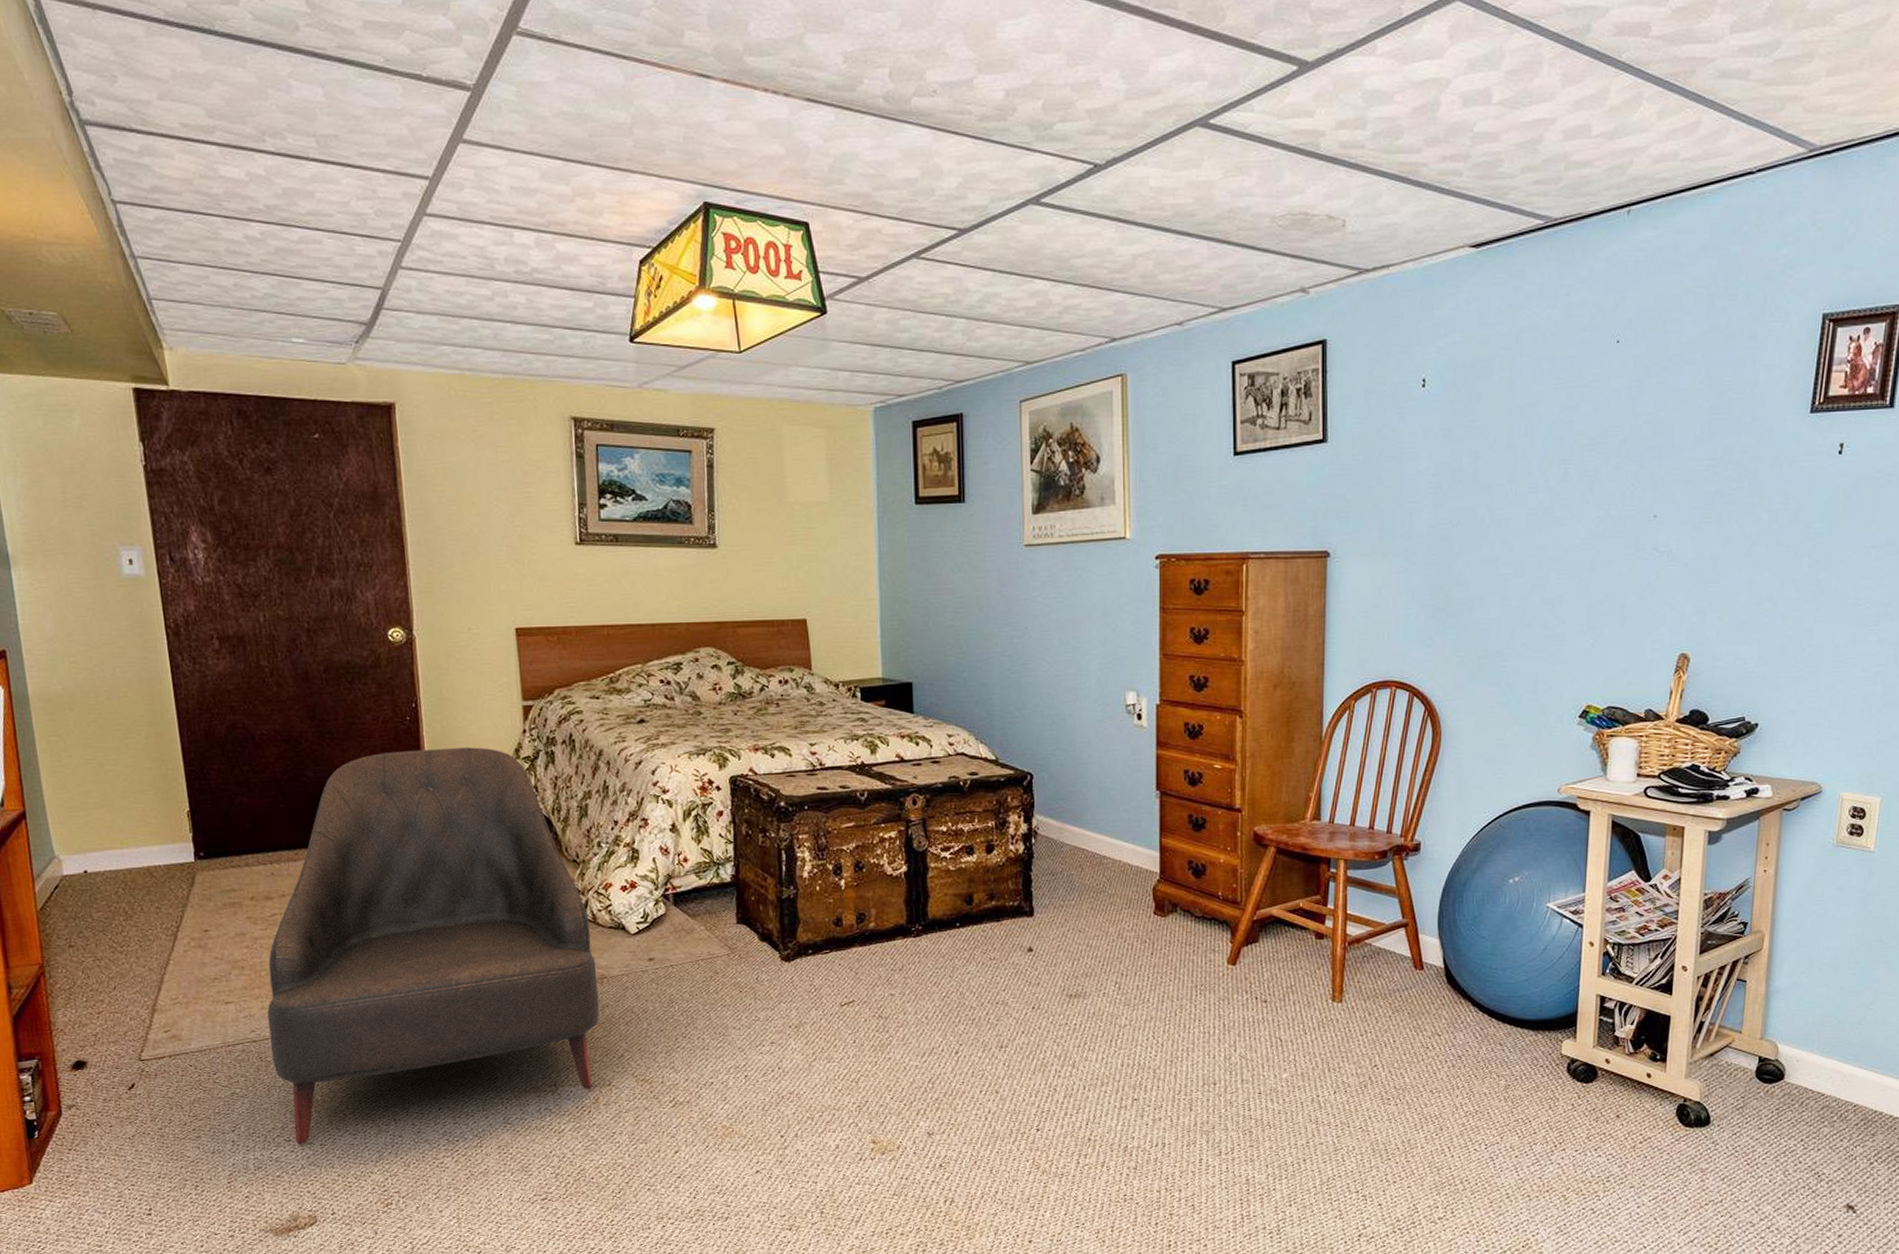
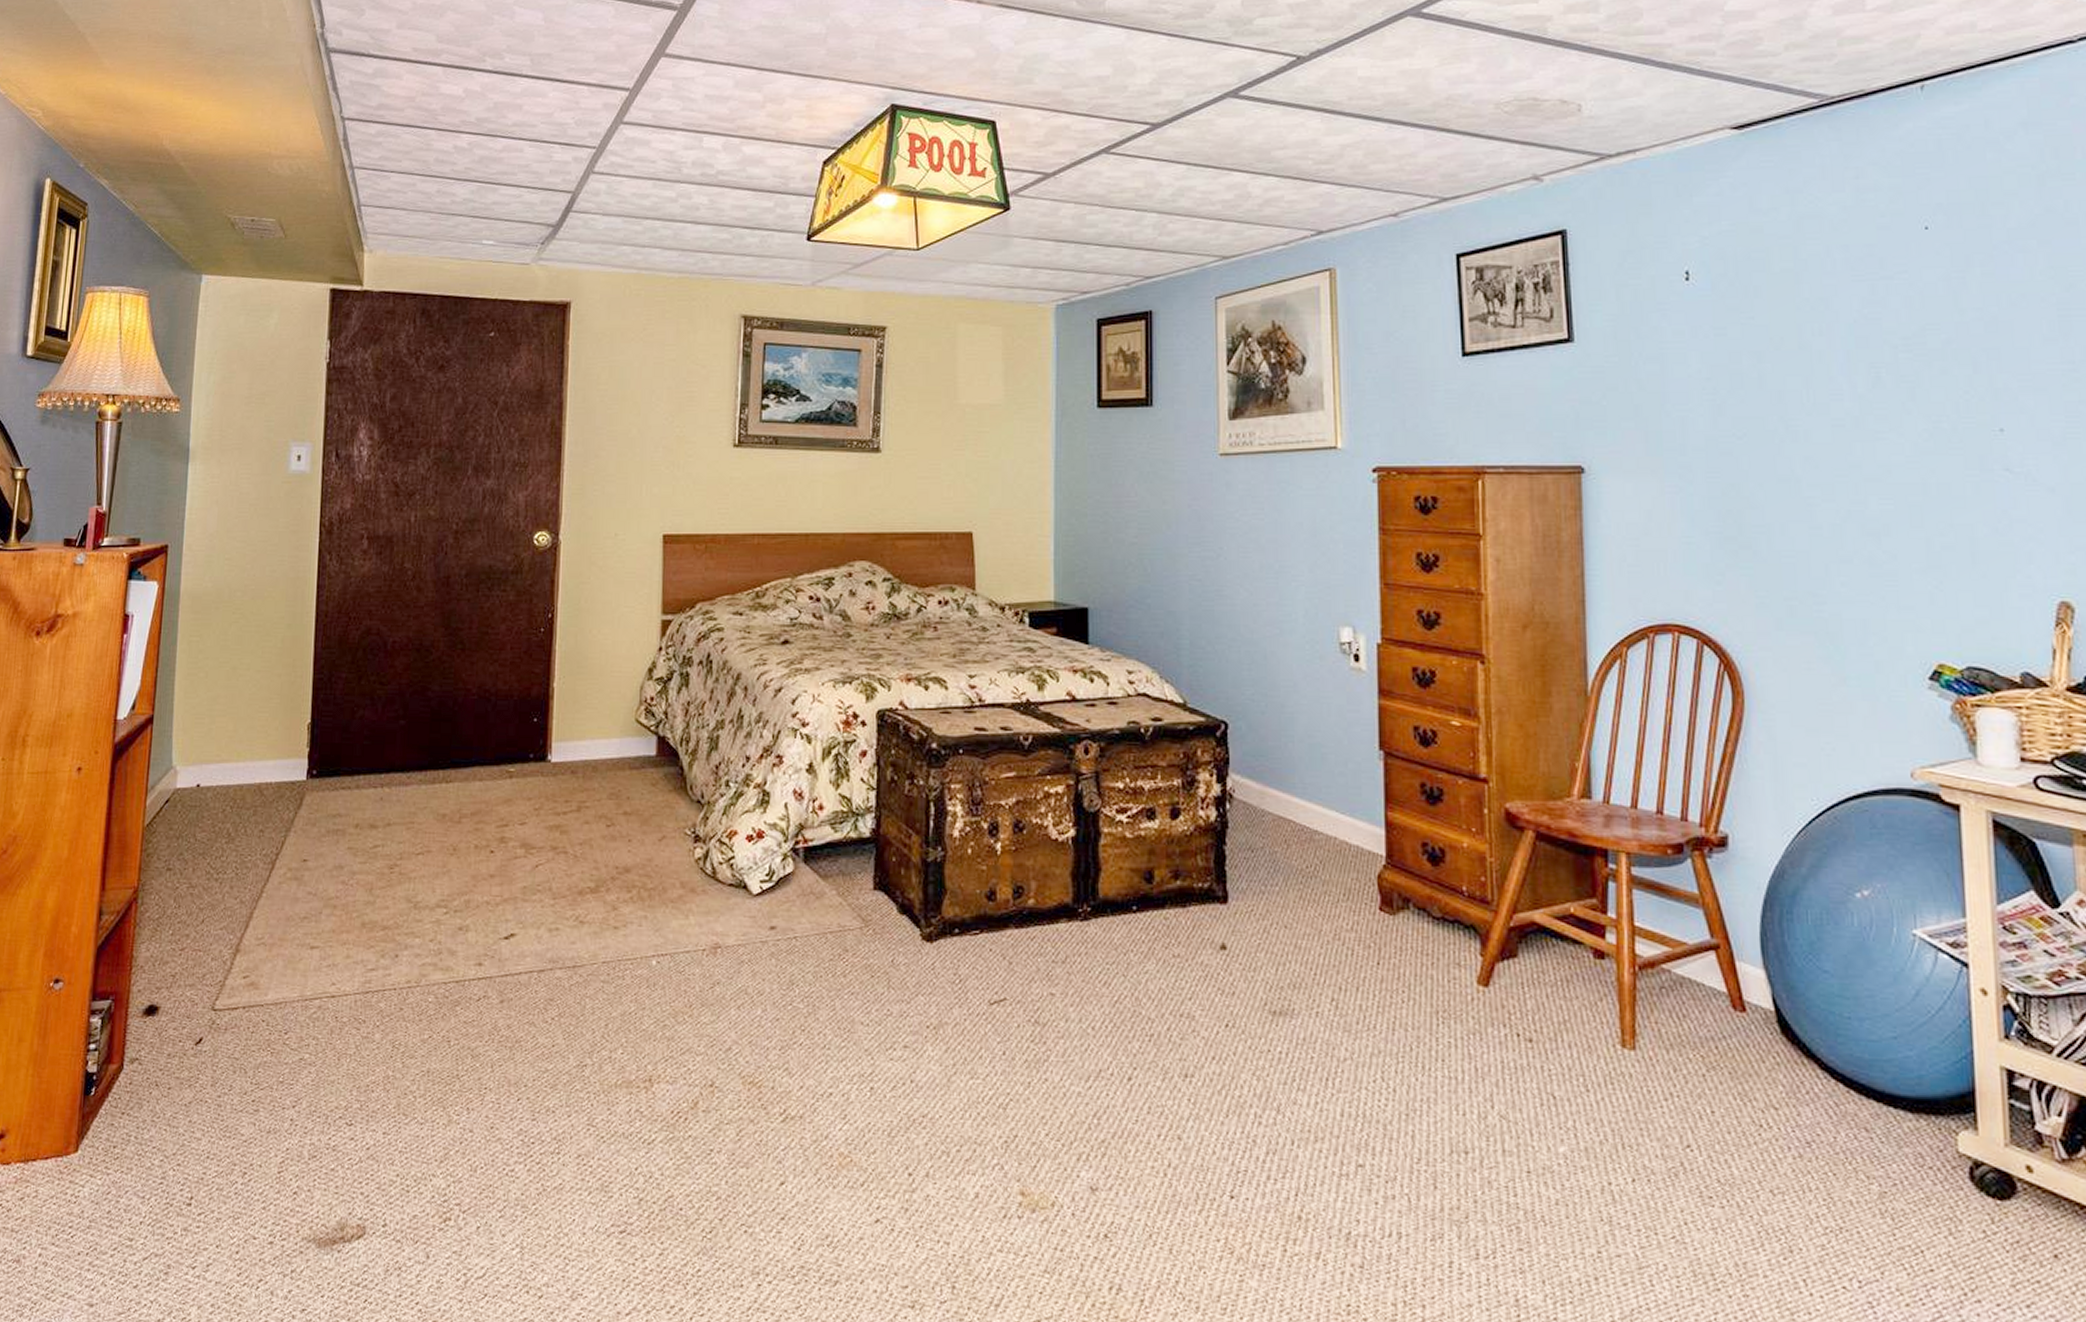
leather: present [267,747,600,1145] -> none [348,664,711,1132]

